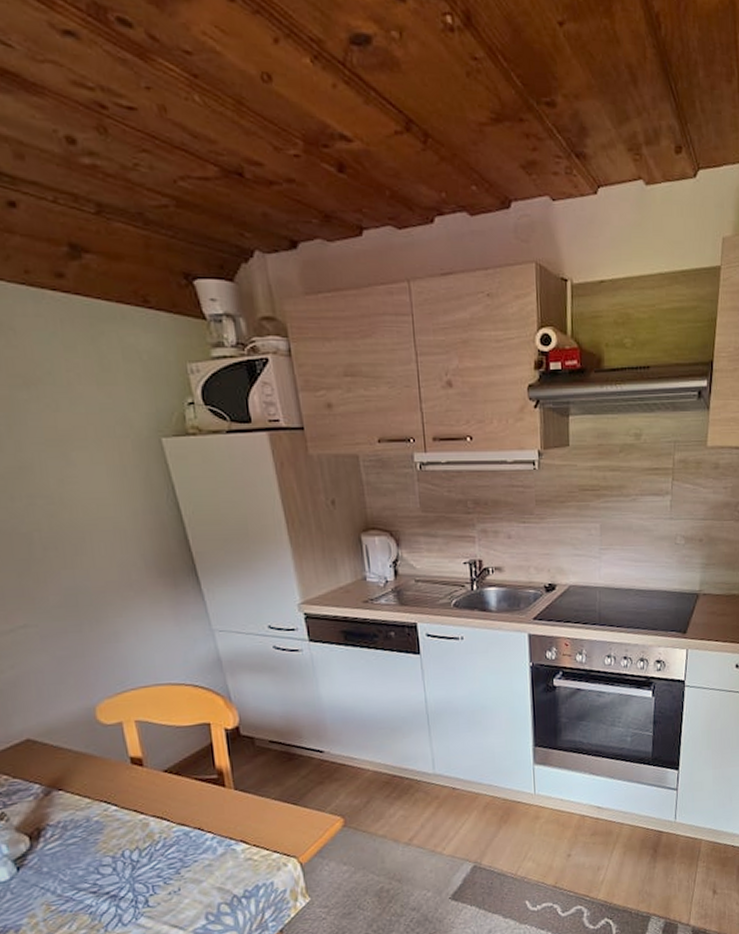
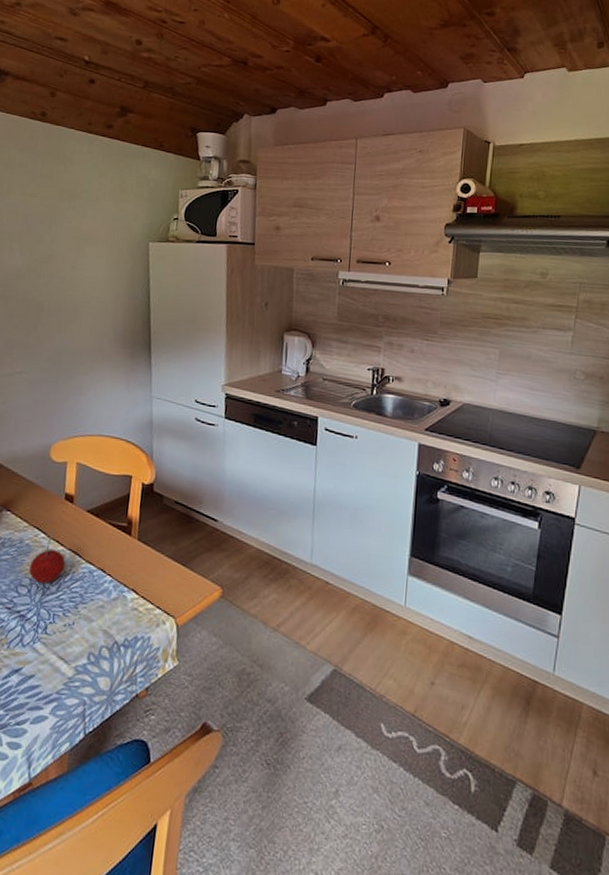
fruit: none [107,799,153,859] -> present [29,529,66,584]

